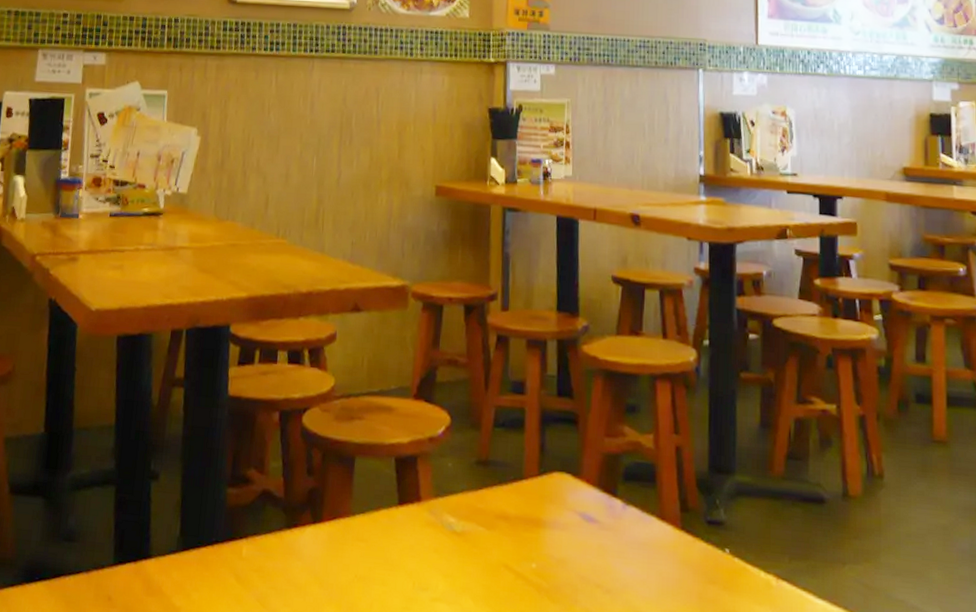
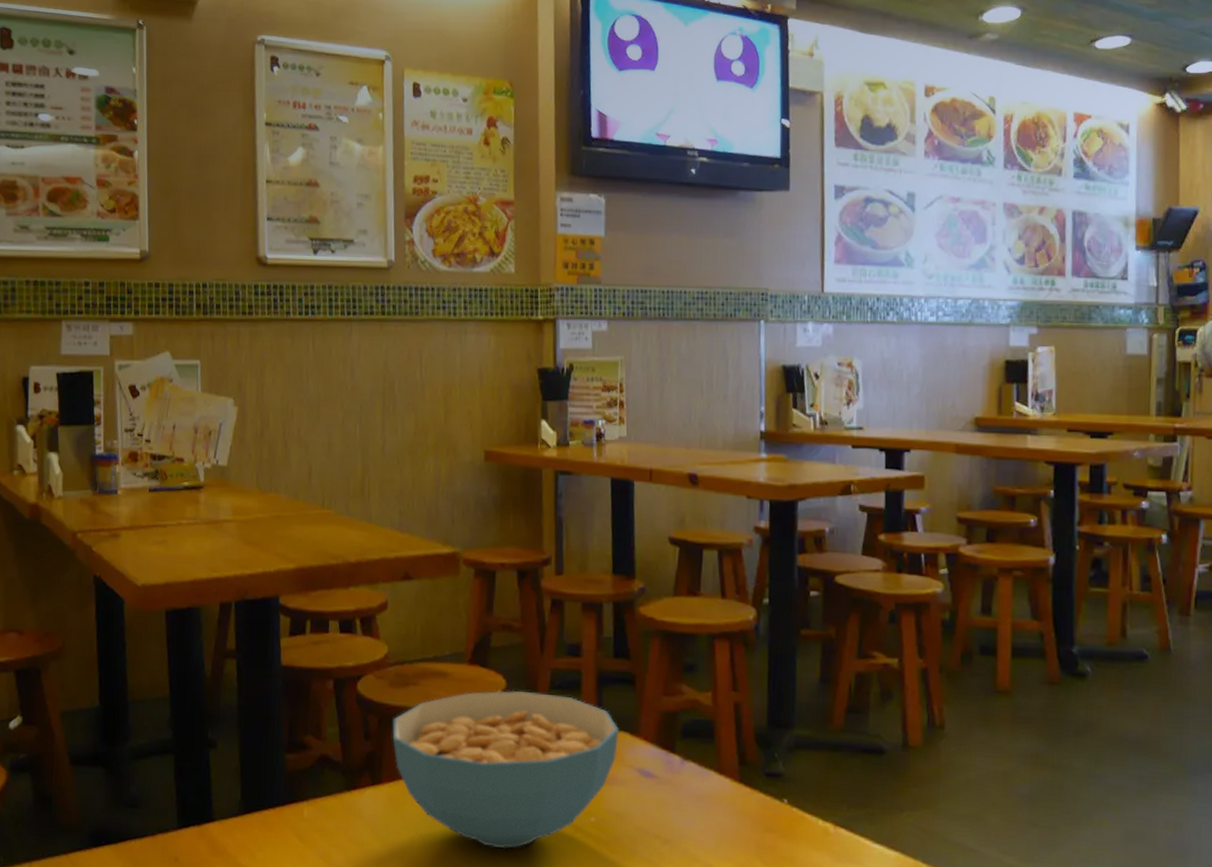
cereal bowl: none [335,427,562,596] -> present [392,690,619,849]

